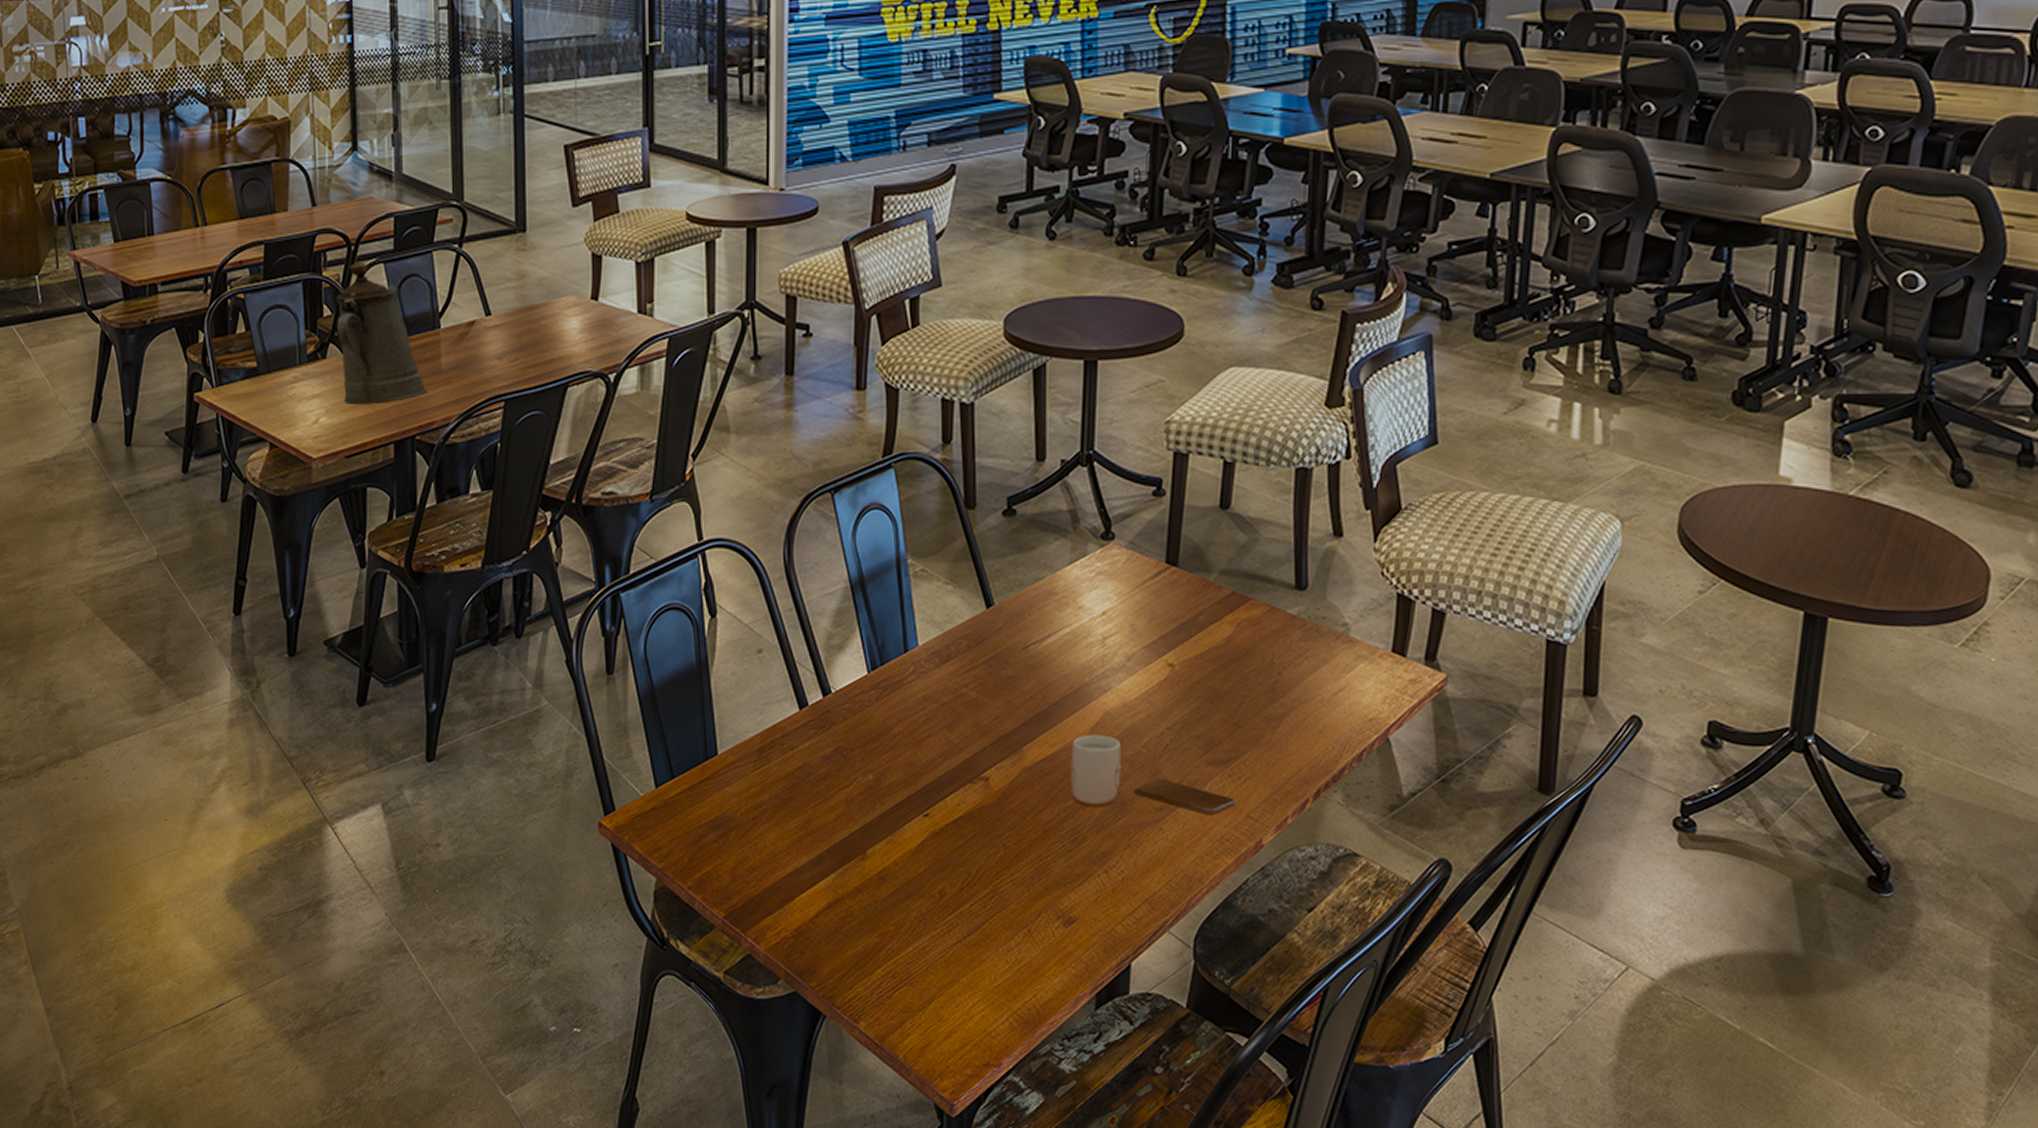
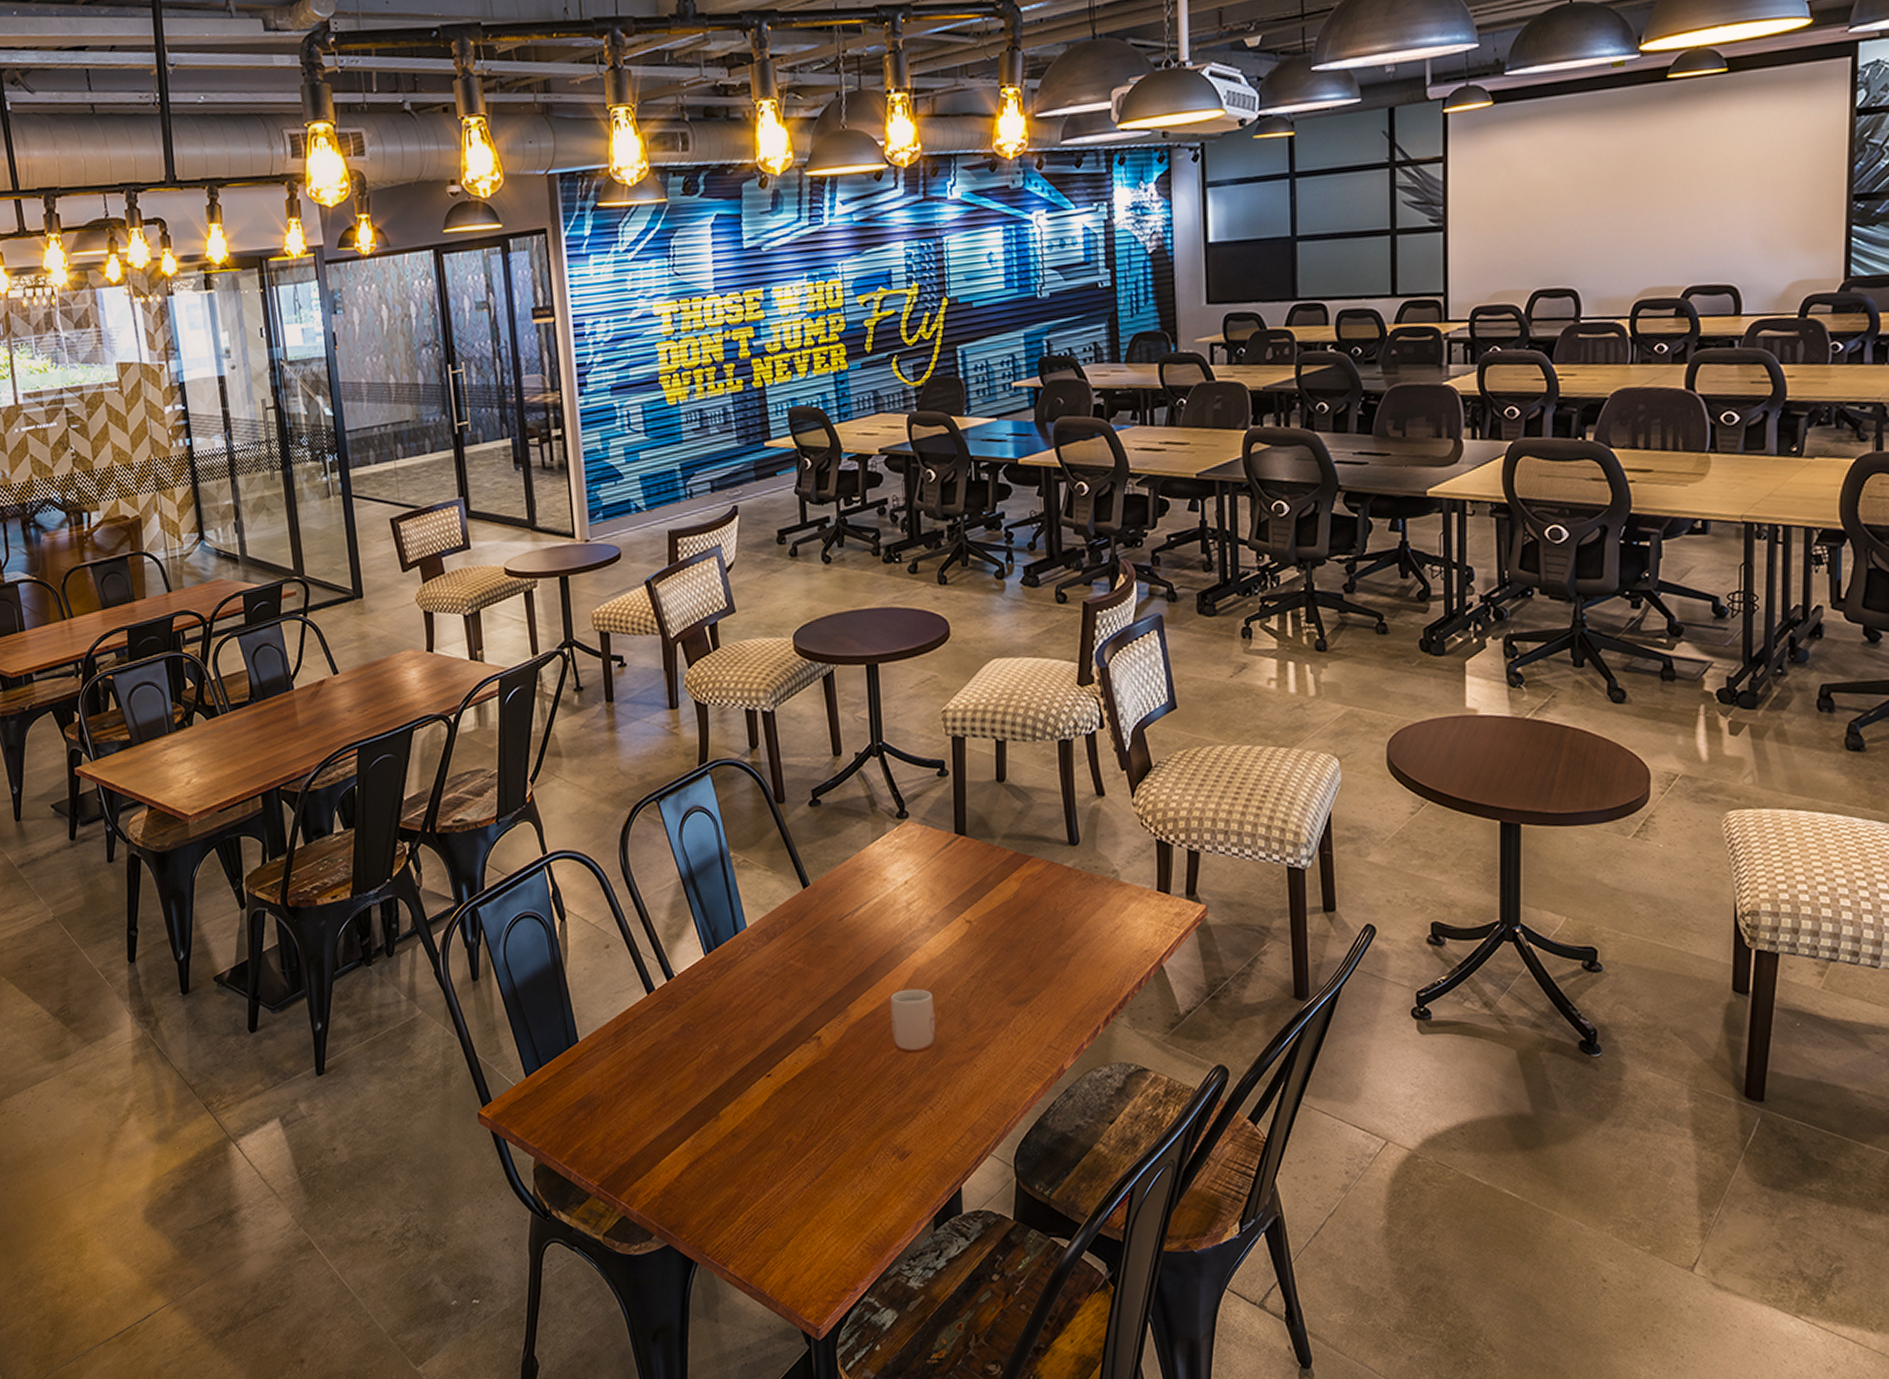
coffee pot: present [336,261,428,406] -> none [197,637,288,765]
smartphone: present [1133,778,1237,816] -> none [947,1021,1038,1050]

